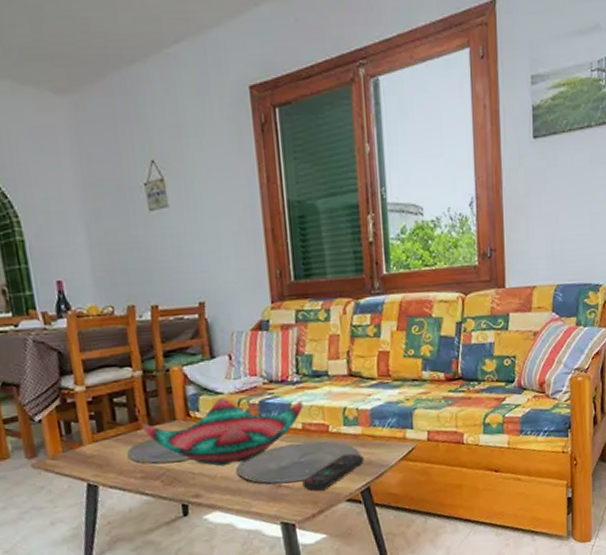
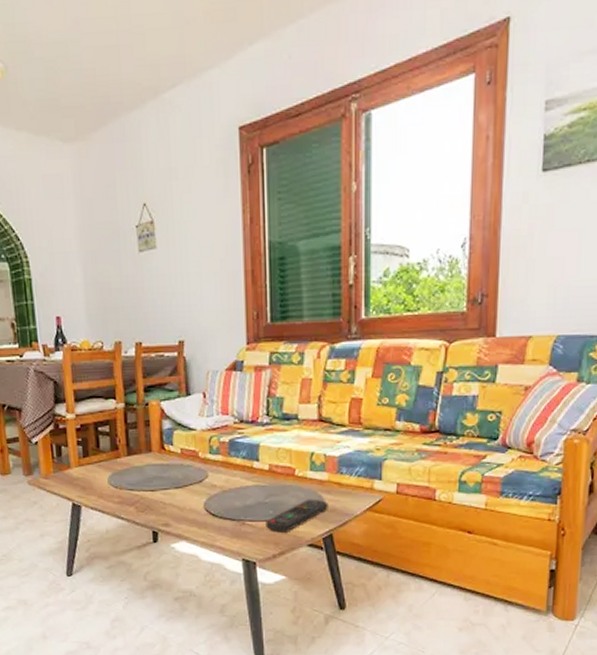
decorative bowl: present [143,397,303,466] -> none [123,434,271,499]

